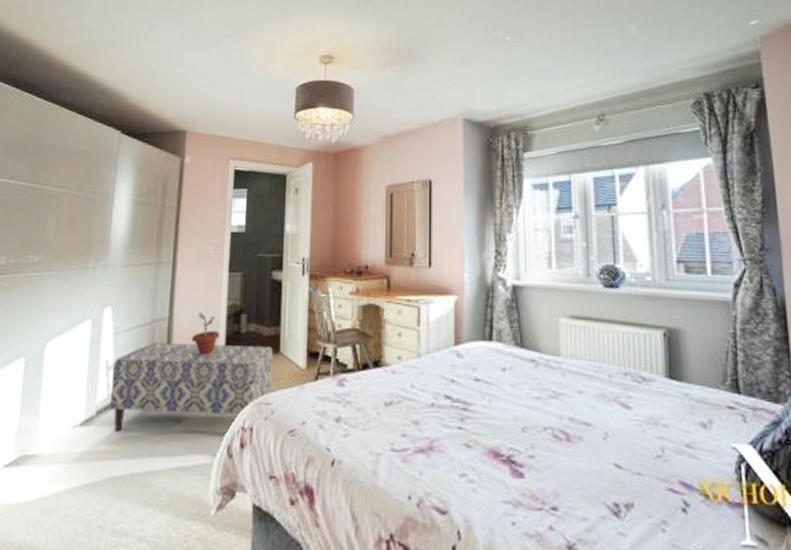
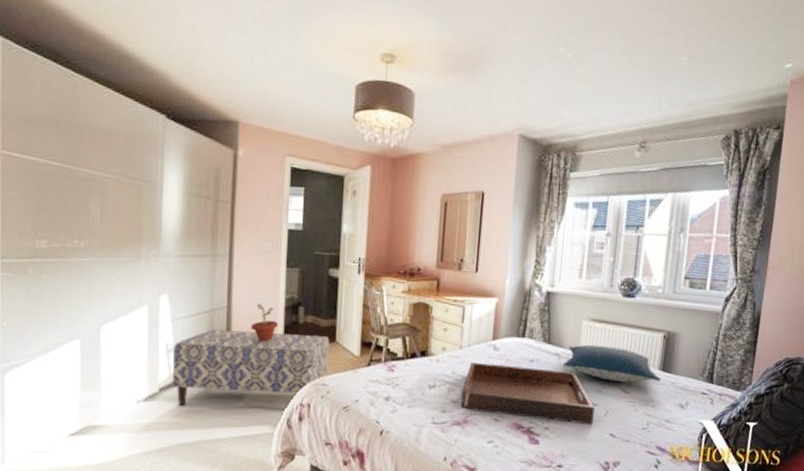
serving tray: none [424,373,590,452] -> present [461,363,595,425]
pillow: none [543,347,670,395] -> present [563,344,661,383]

